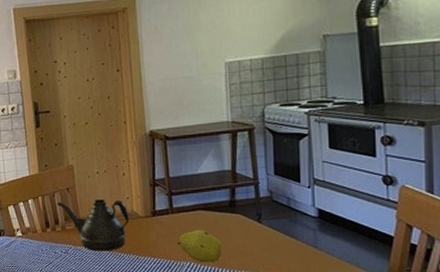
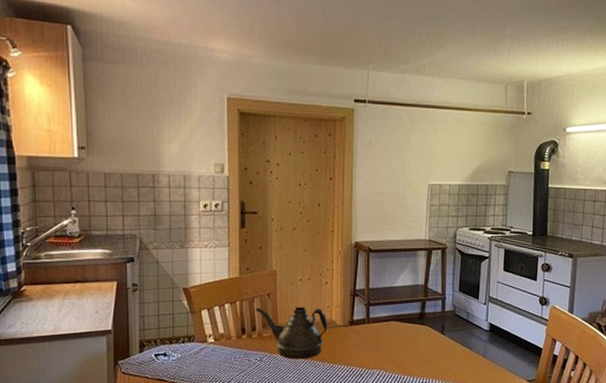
fruit: present [177,230,223,263] -> none [370,340,410,371]

